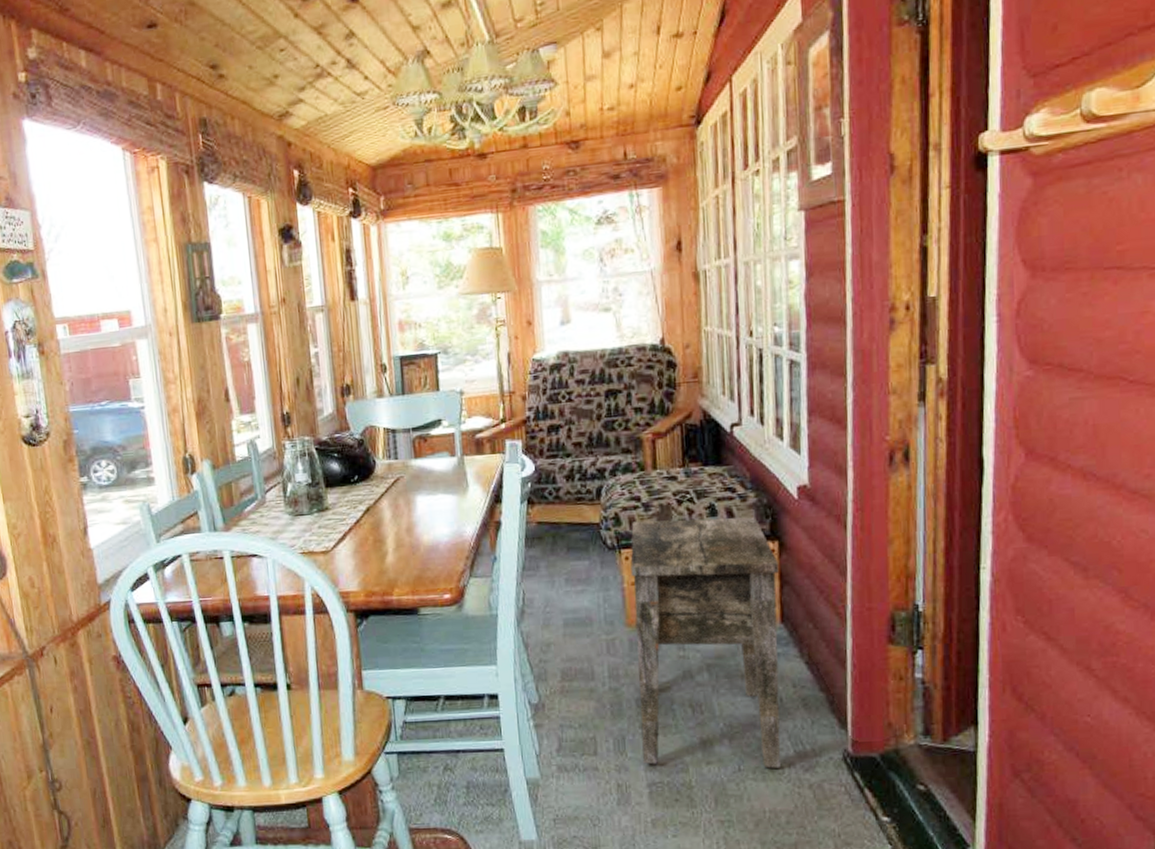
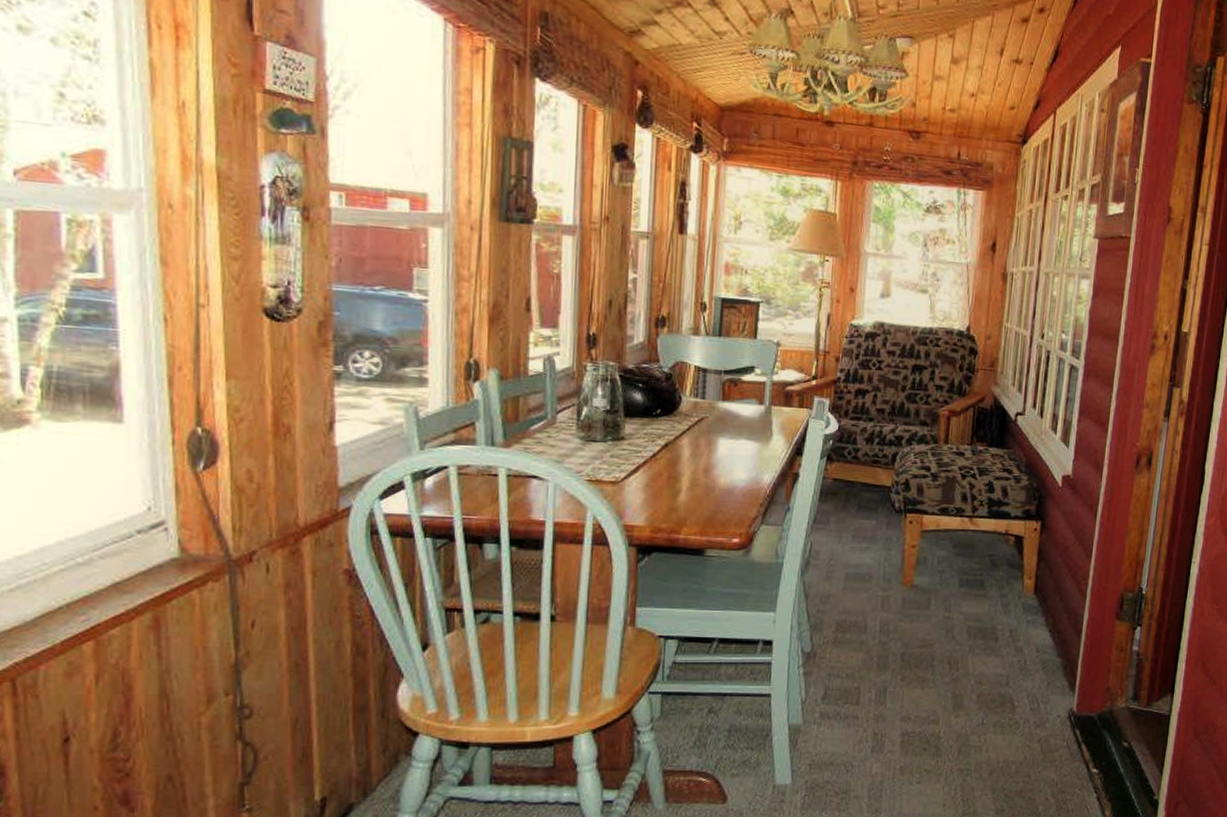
side table: present [630,516,781,769] -> none [900,489,1039,723]

